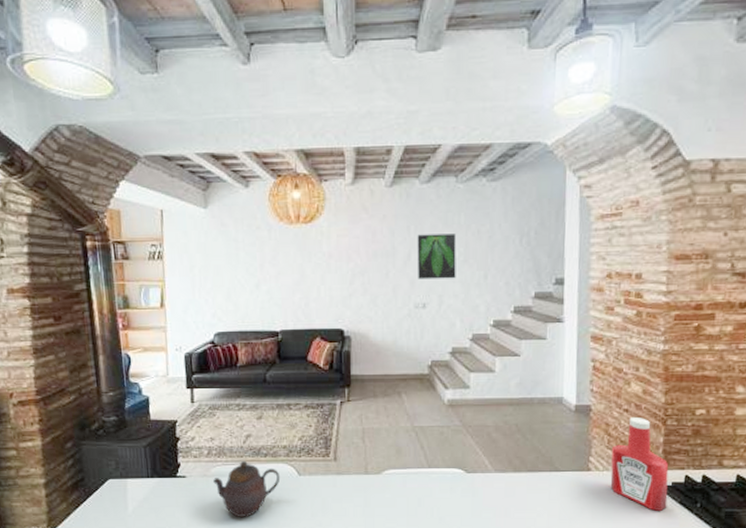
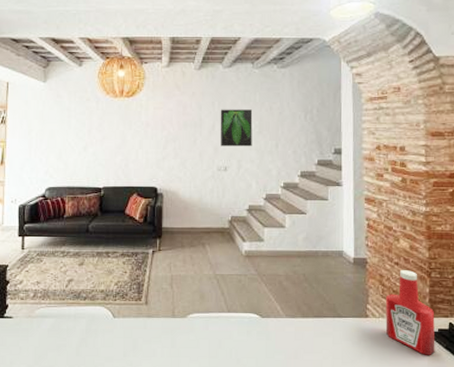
teapot: present [213,461,281,518] -> none [37,304,97,357]

